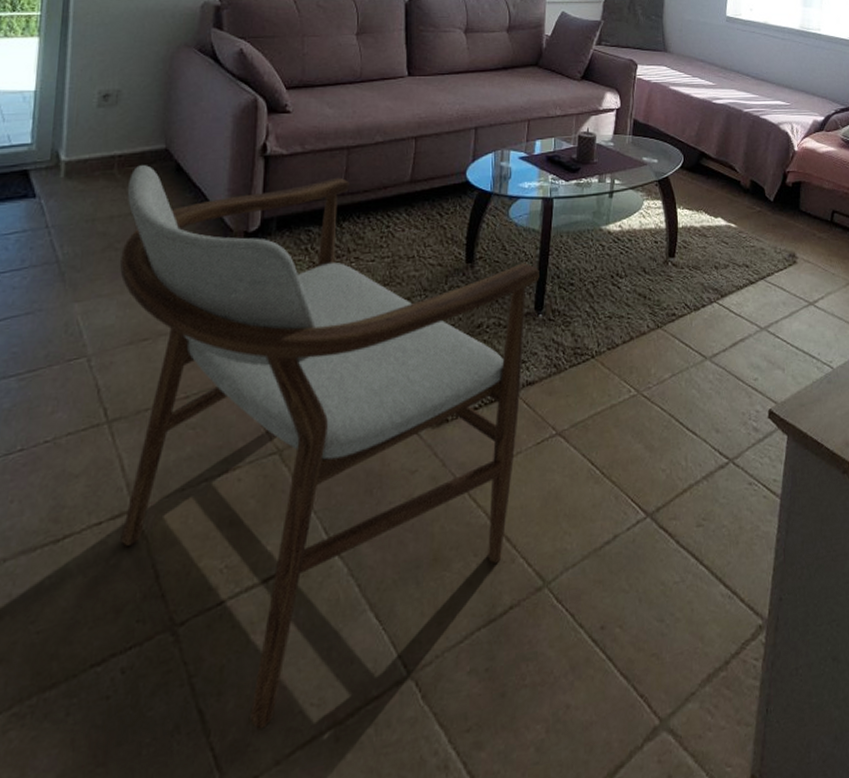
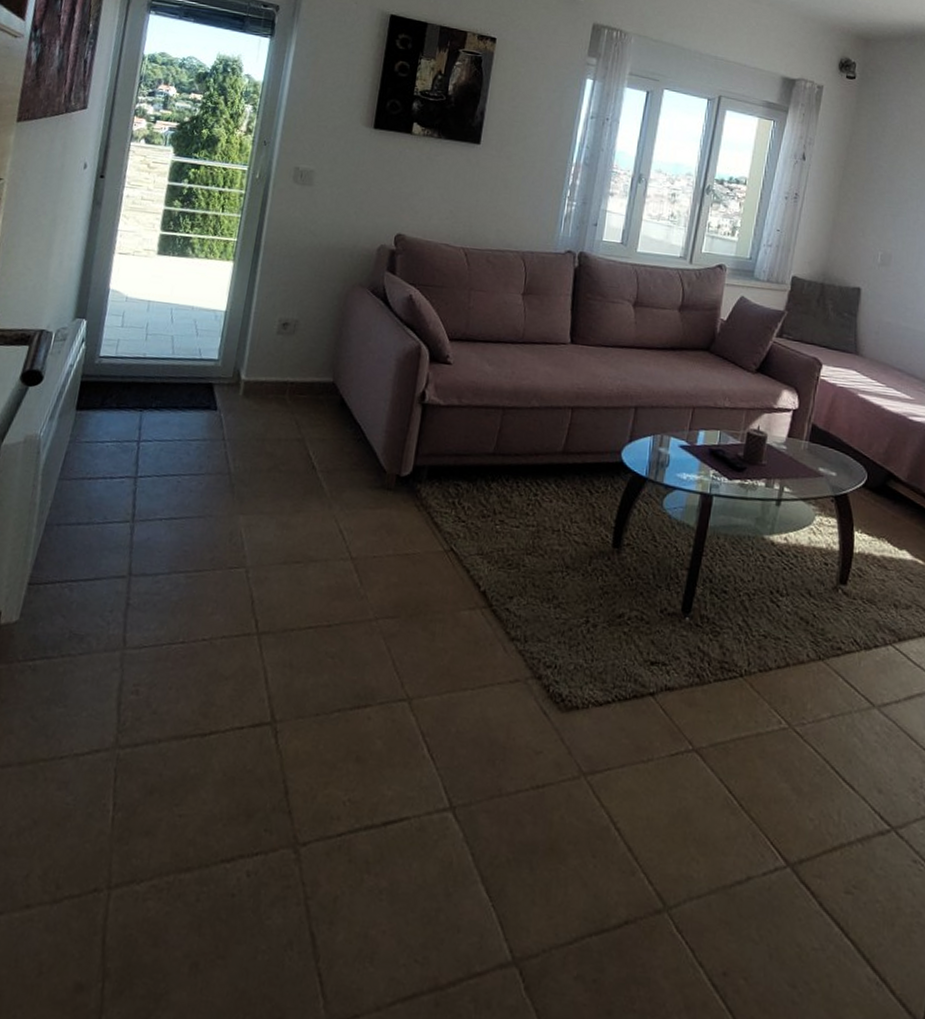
armchair: present [120,165,540,730] -> none [258,394,691,970]

